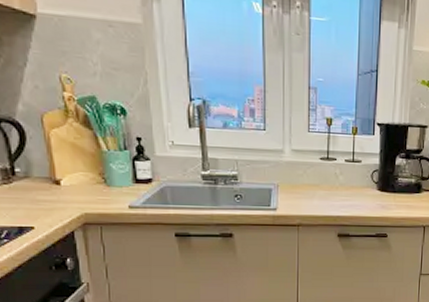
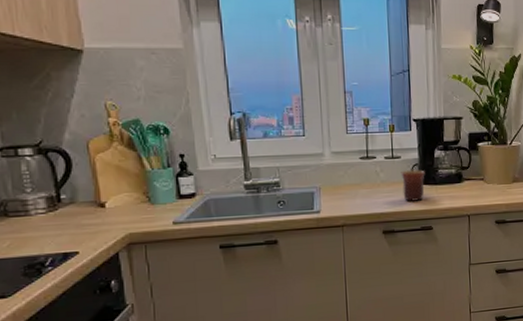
mug: none [360,175,385,207] -> present [401,170,425,201]

